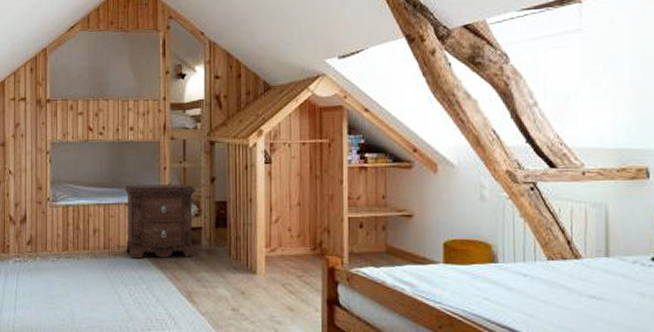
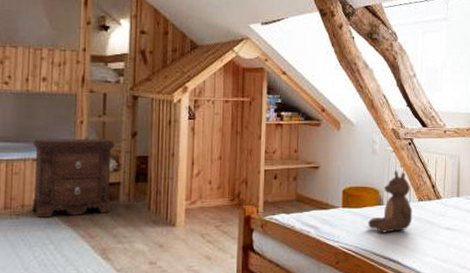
teddy bear: none [478,221,540,297] -> present [368,170,413,233]

